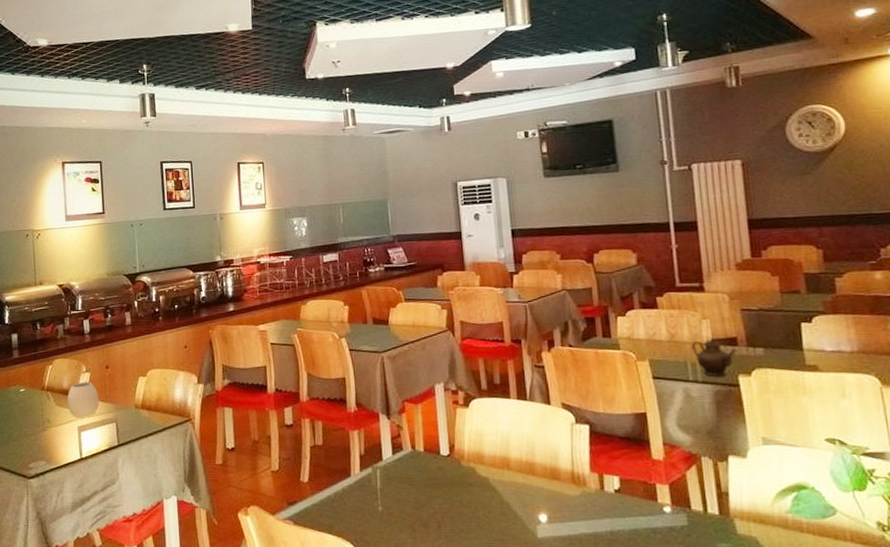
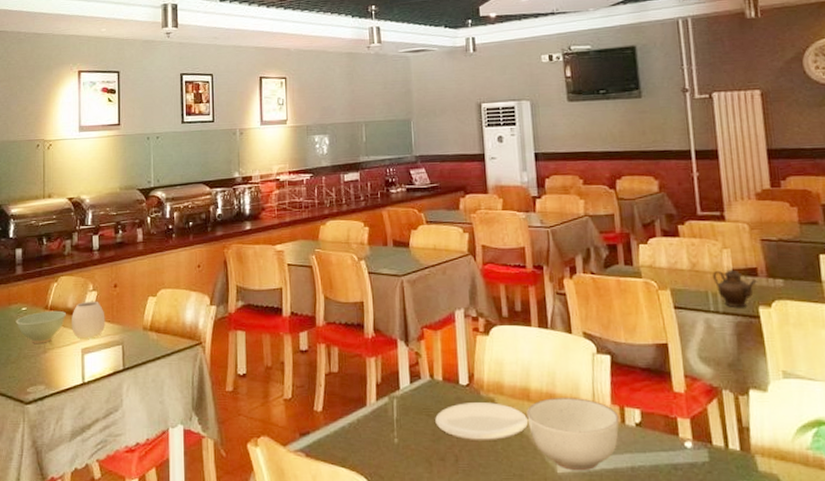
bowl: none [15,391,62,422] -> present [15,310,66,343]
plate: none [417,472,509,508] -> present [435,402,529,441]
bowl: none [507,466,599,536] -> present [526,398,620,471]

